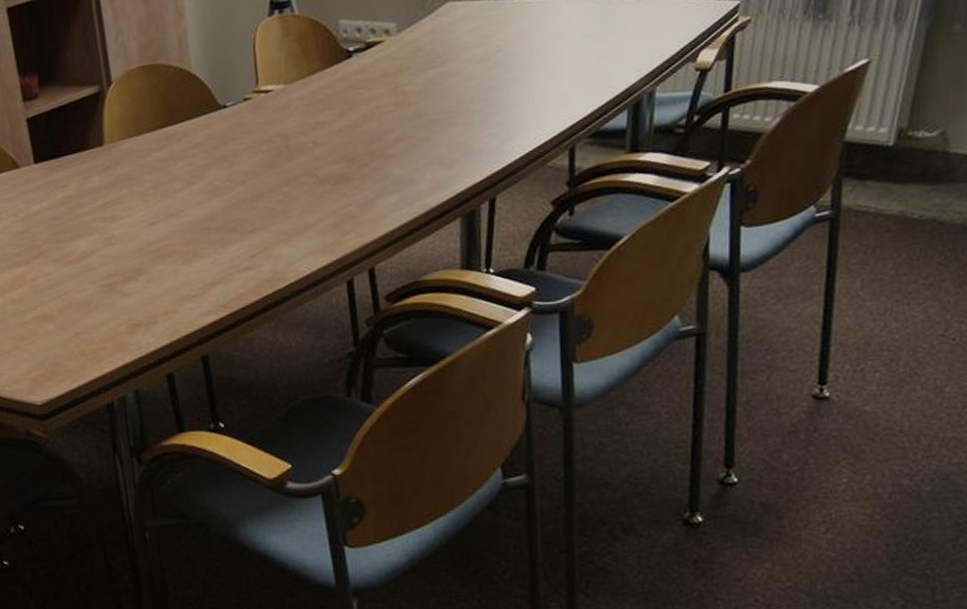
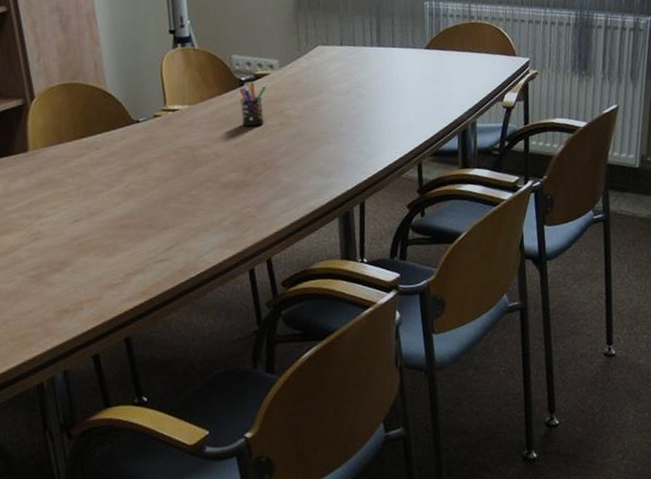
pen holder: none [346,52,380,109] -> present [239,81,267,127]

